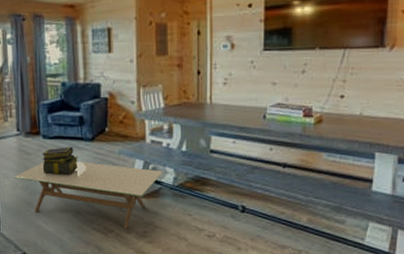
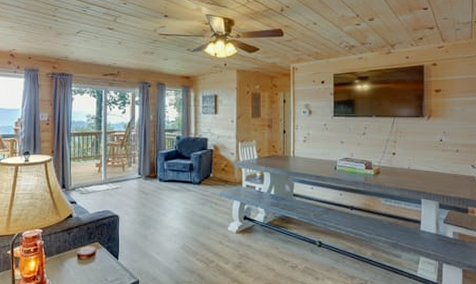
coffee table: present [15,162,163,230] -> none [134,201,255,261]
stack of books: present [41,147,80,175] -> none [157,189,188,212]

